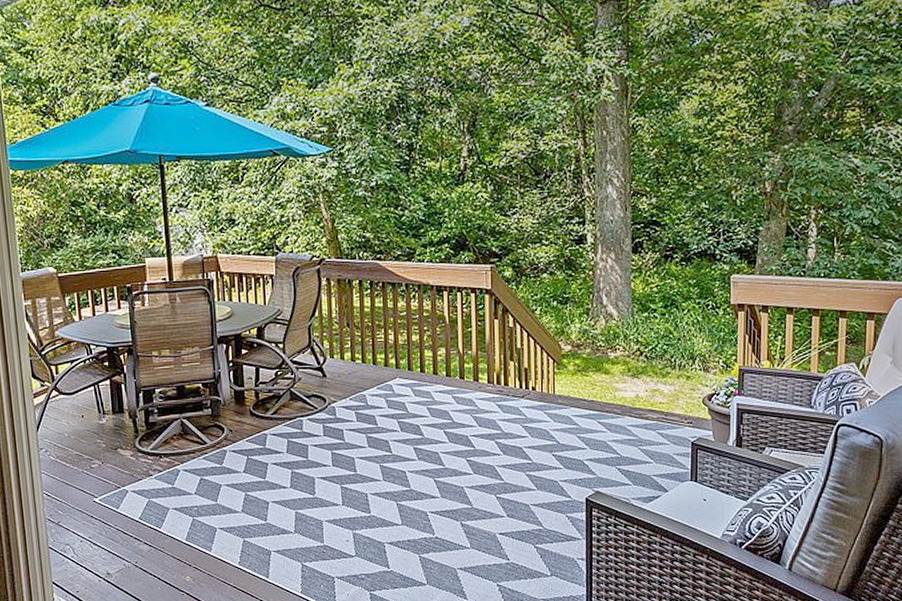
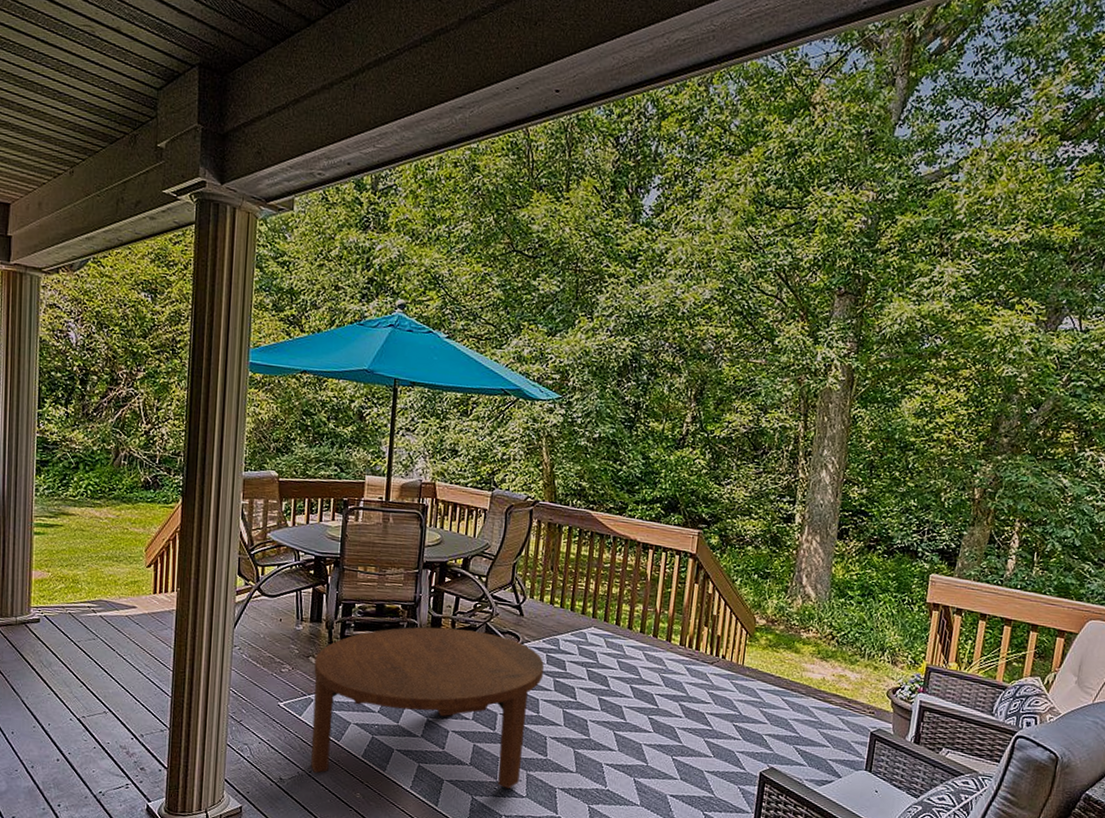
coffee table: none [123,399,355,562] -> present [311,627,544,788]

